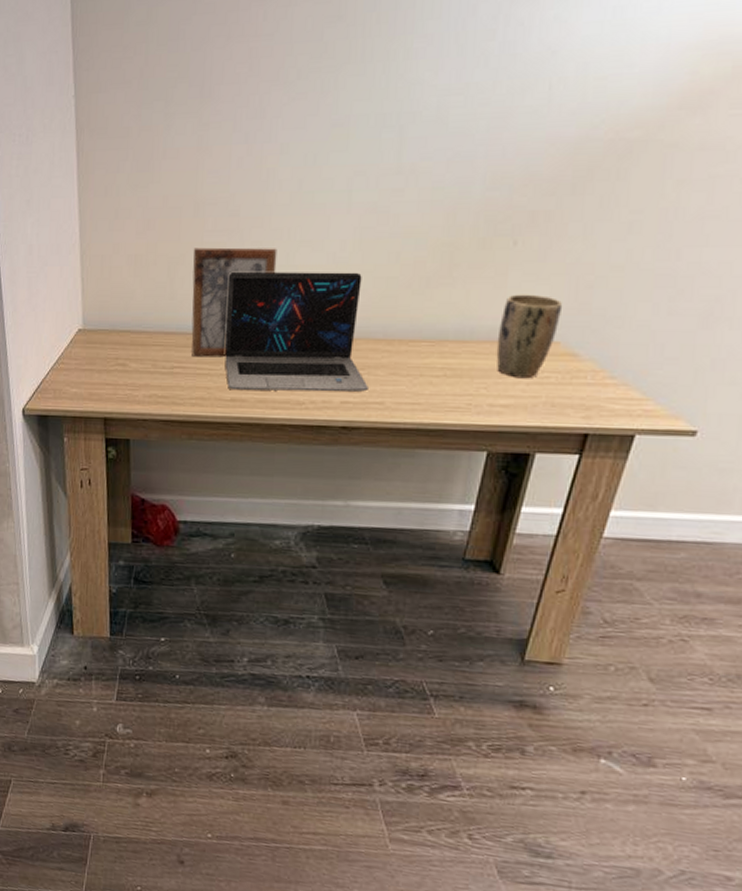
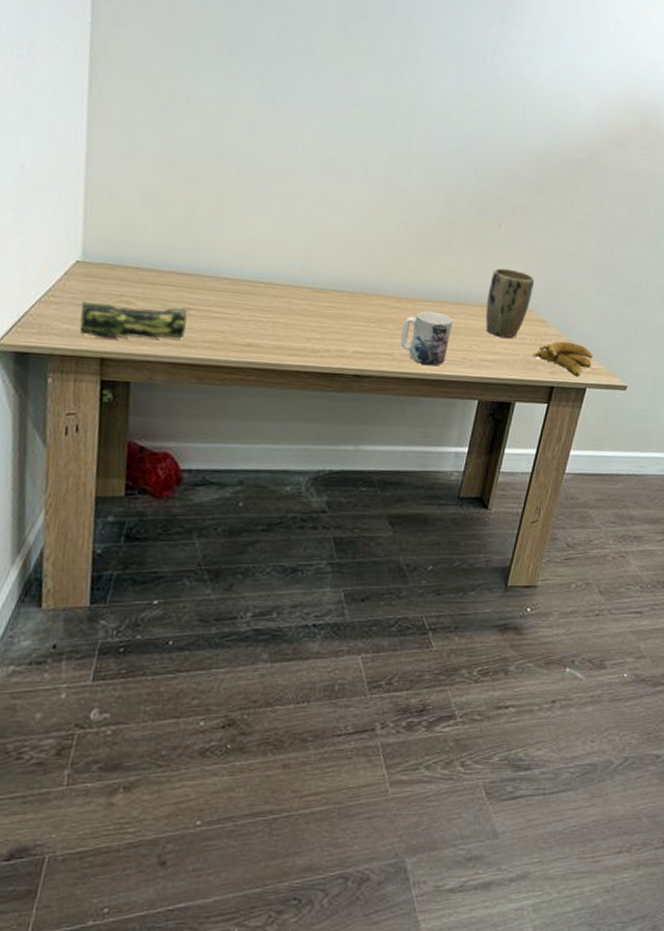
pencil case: none [85,366,178,400] -> present [79,301,191,339]
picture frame: present [191,247,277,358] -> none [206,193,299,303]
laptop: present [225,271,368,392] -> none [241,220,379,343]
mug: none [392,352,454,414] -> present [400,311,452,366]
banana: none [559,377,646,420] -> present [532,341,593,376]

